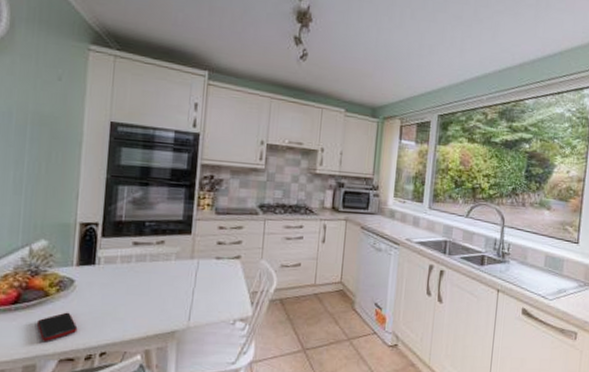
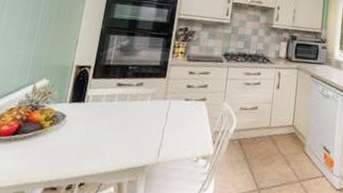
cell phone: present [36,312,78,341] -> none [30,144,64,170]

